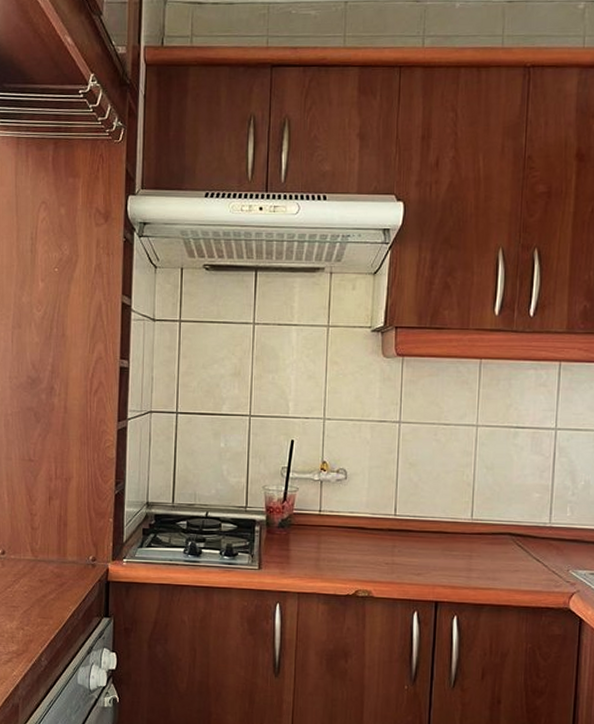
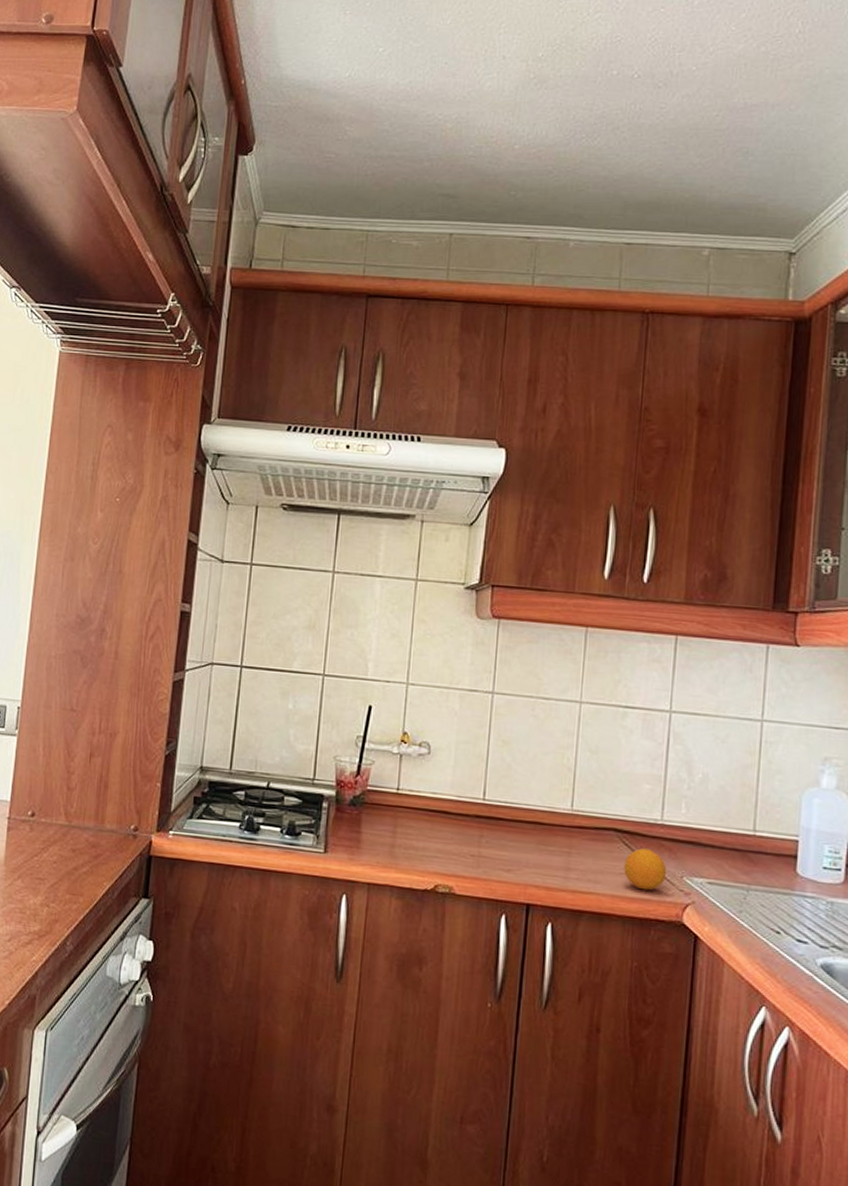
fruit: none [518,548,555,584] -> present [624,848,667,891]

